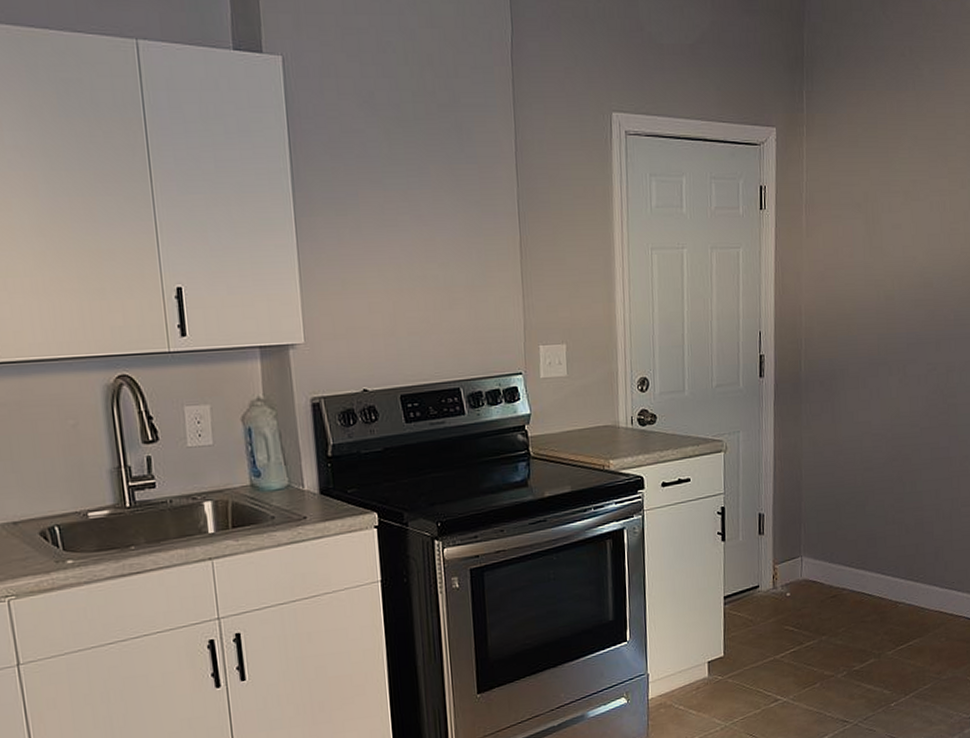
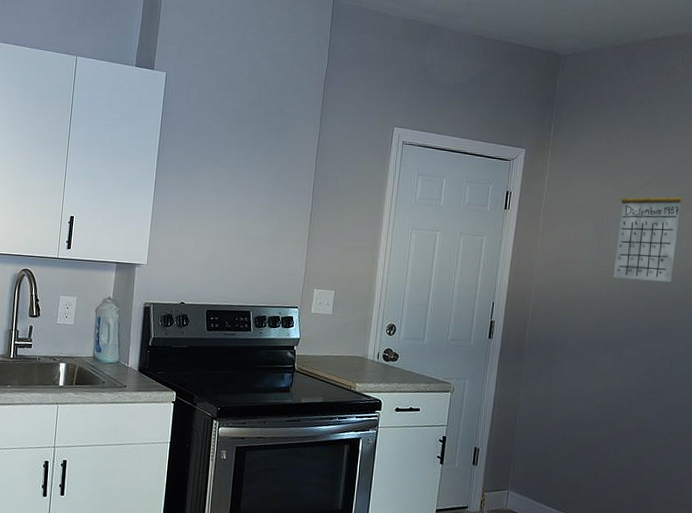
calendar: none [890,152,957,281] -> present [613,178,683,282]

